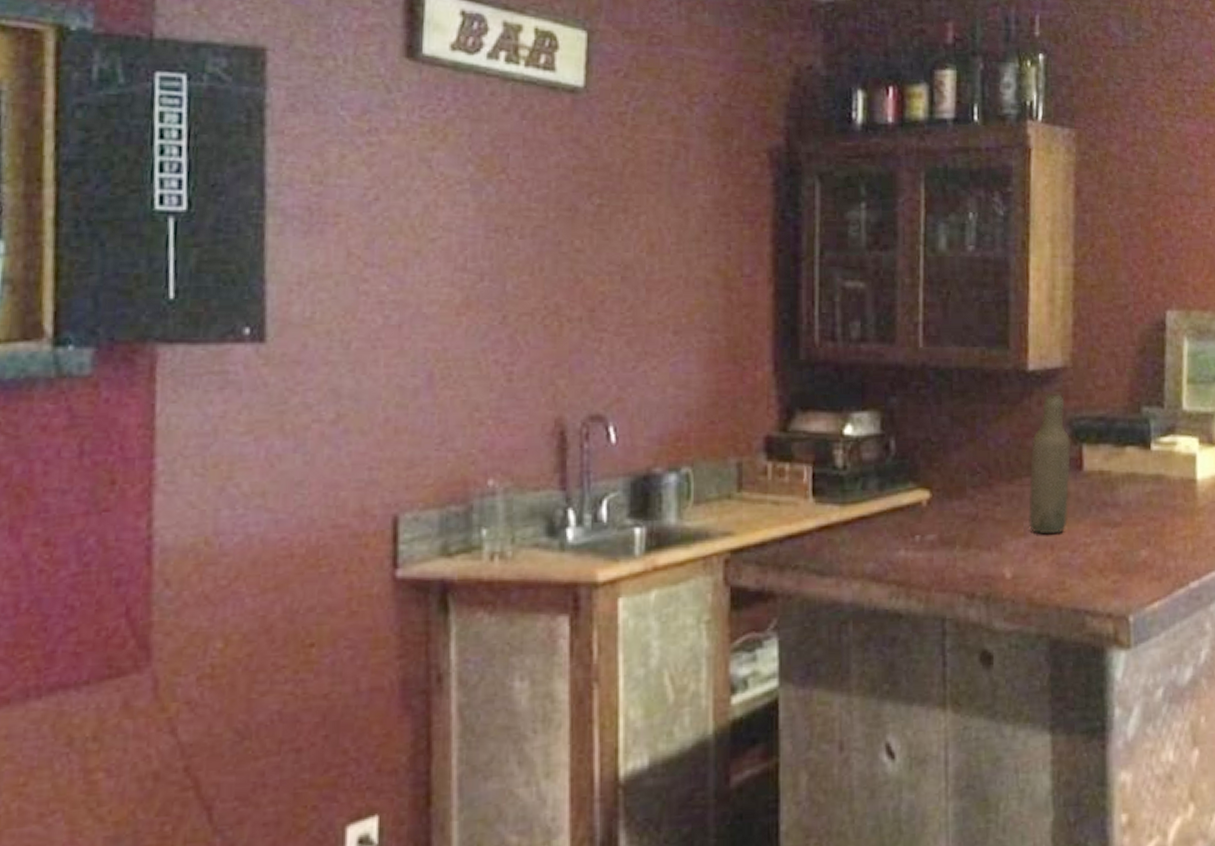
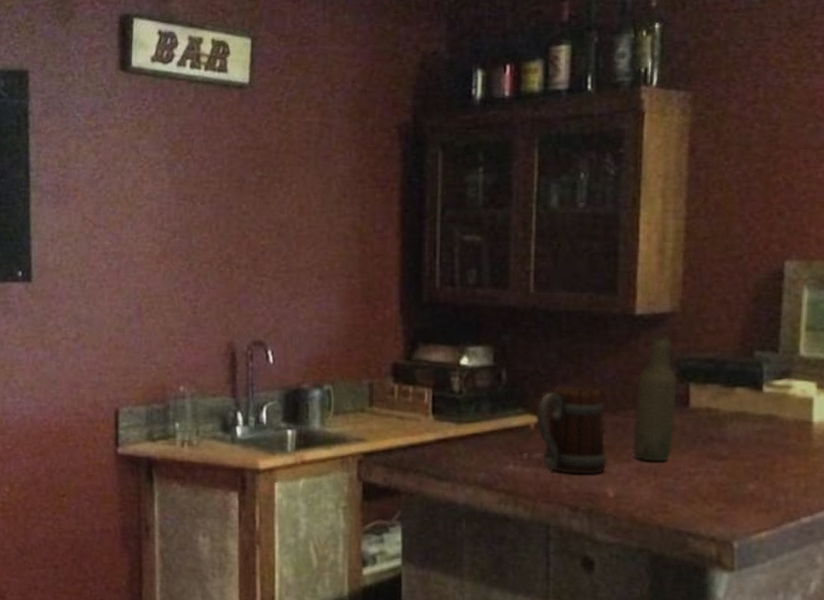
beer mug: none [929,453,1003,556] -> present [537,386,607,475]

